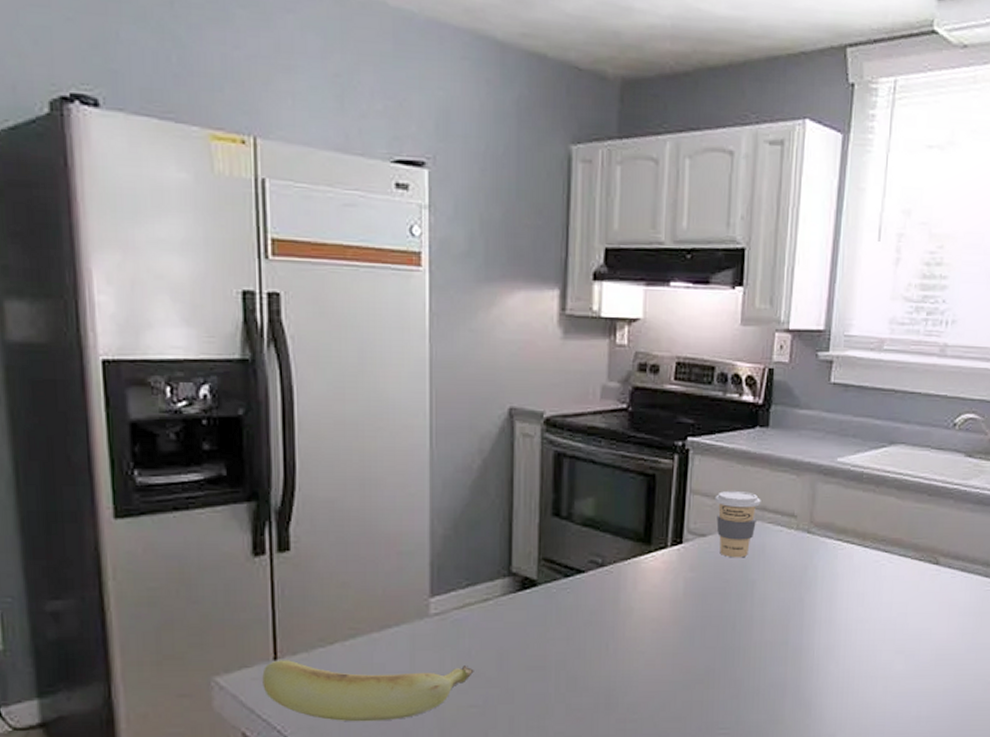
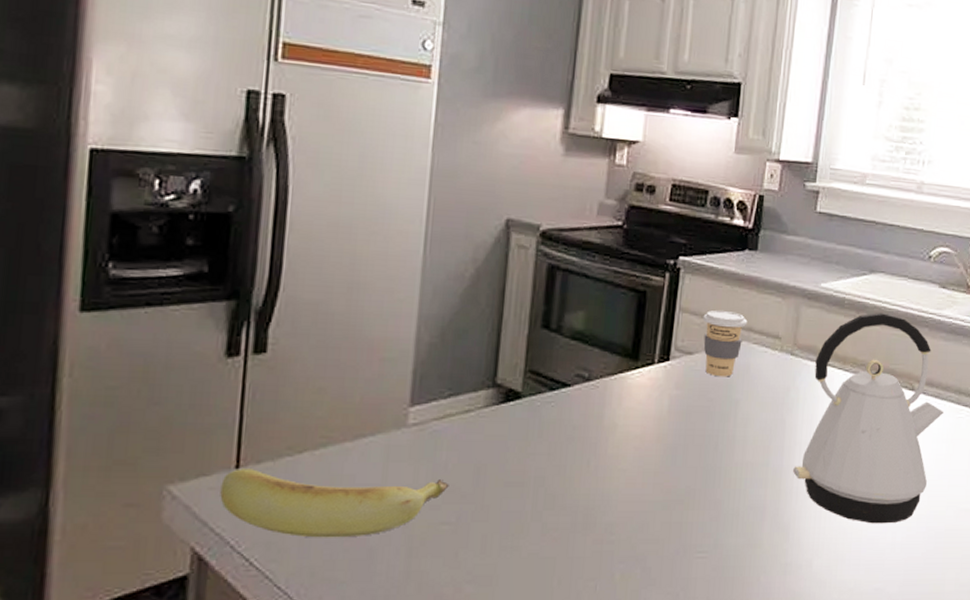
kettle: none [813,486,970,698] -> present [793,313,944,524]

